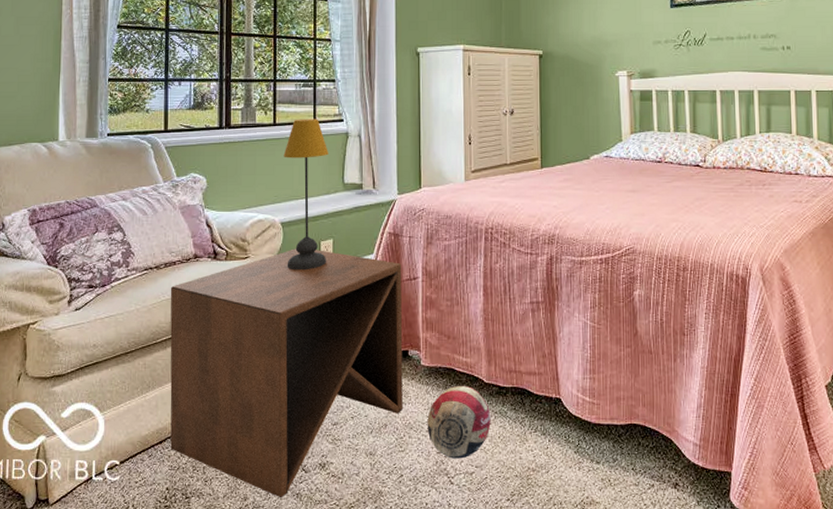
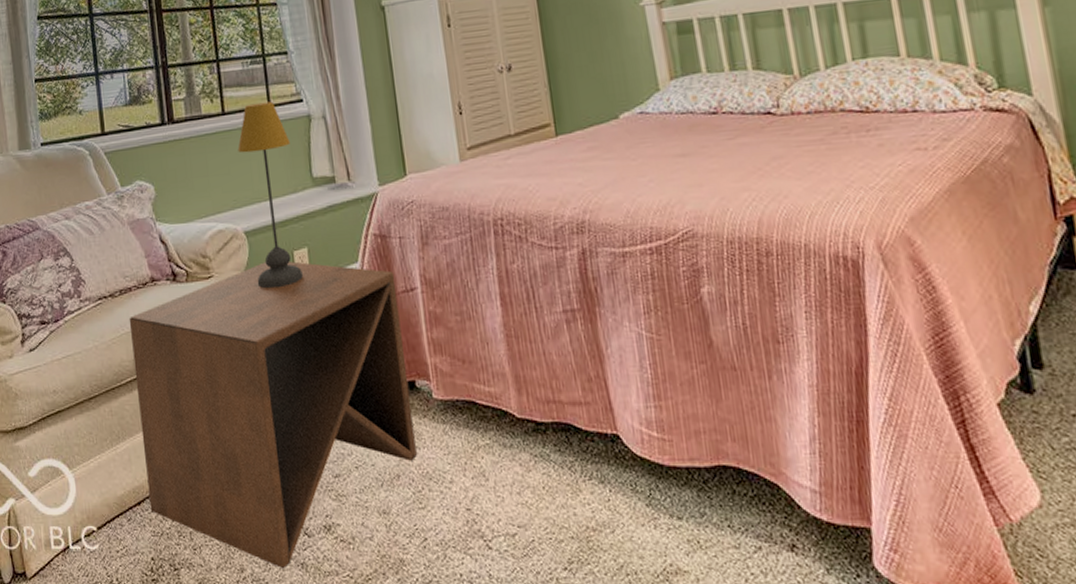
ball: present [427,385,491,459] -> none [448,422,532,517]

